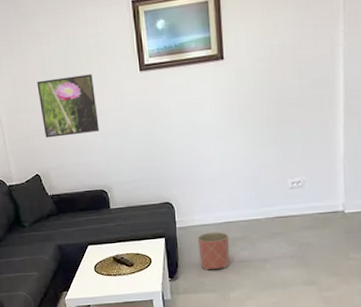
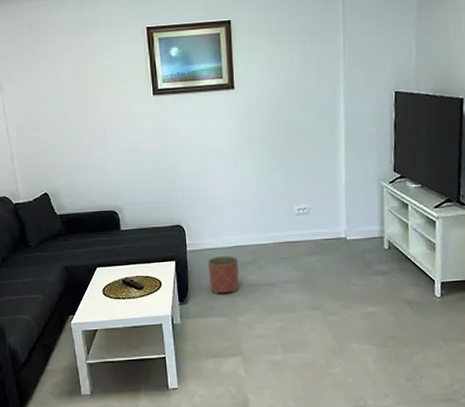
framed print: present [37,73,99,138] -> none [48,95,112,157]

